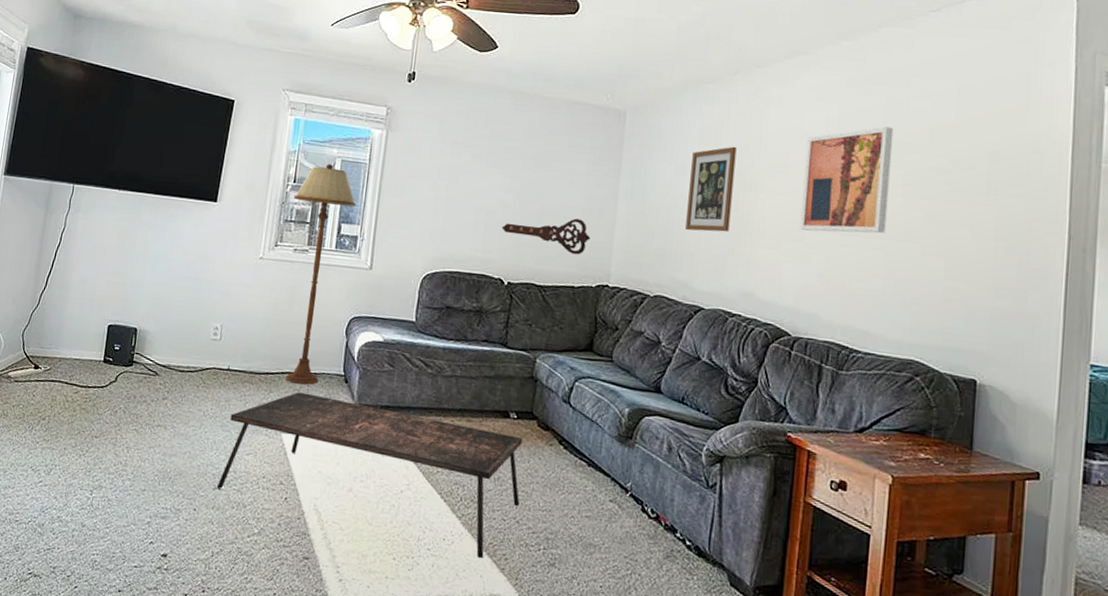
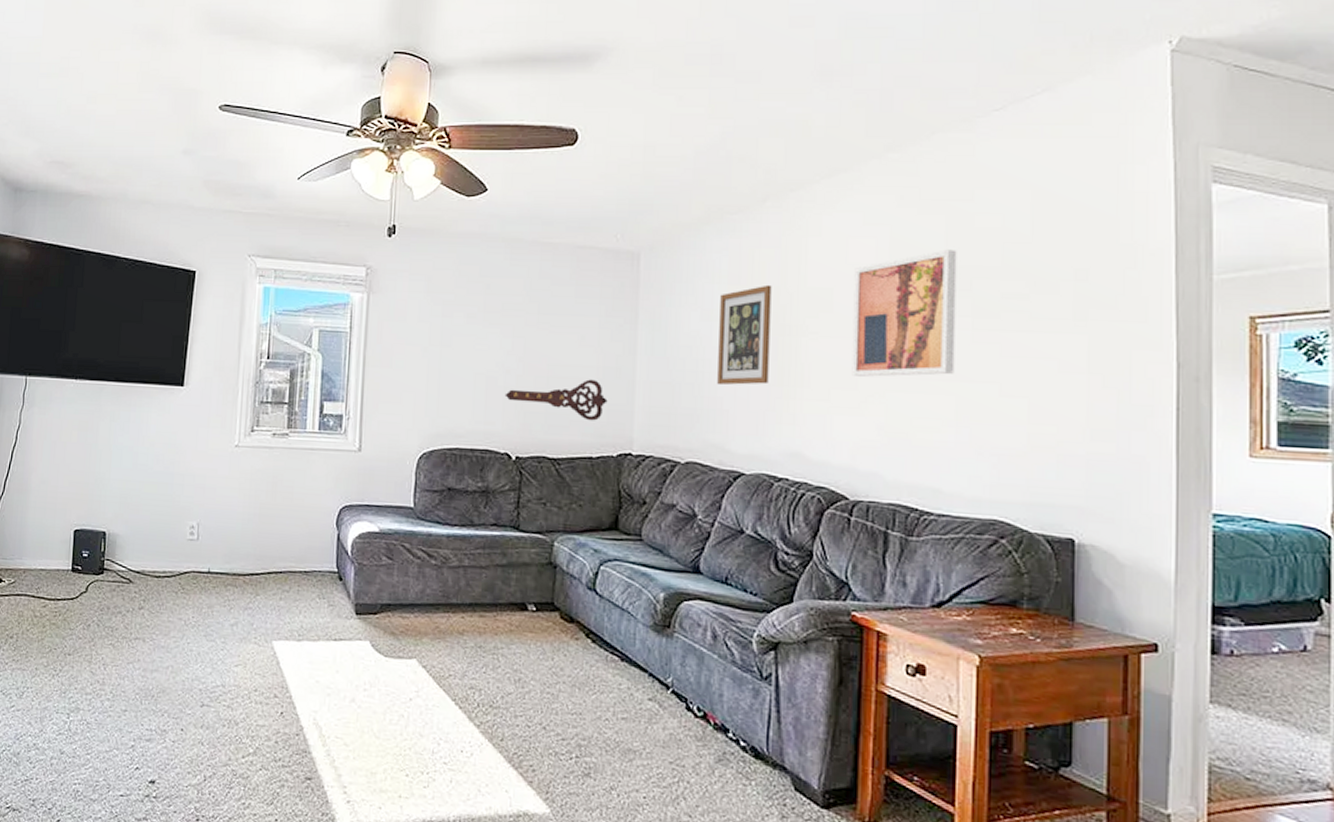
coffee table: present [216,392,523,558] -> none [204,593,545,770]
floor lamp: present [286,164,356,385] -> none [269,335,339,585]

